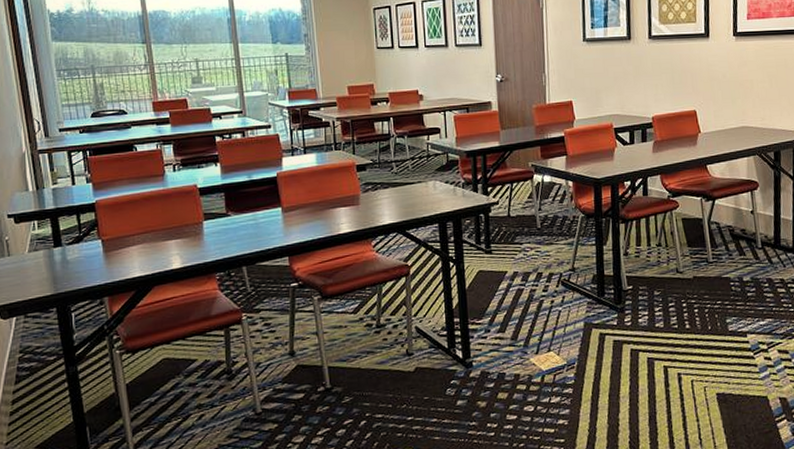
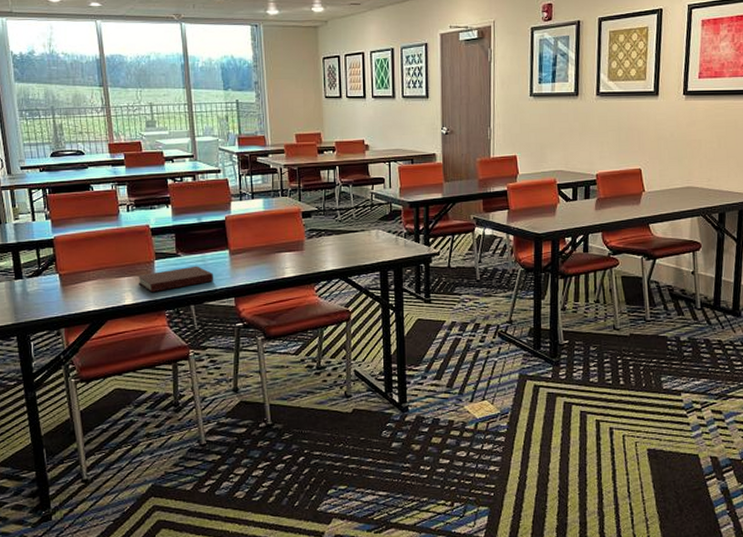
notebook: none [186,225,267,255] -> present [138,266,214,293]

